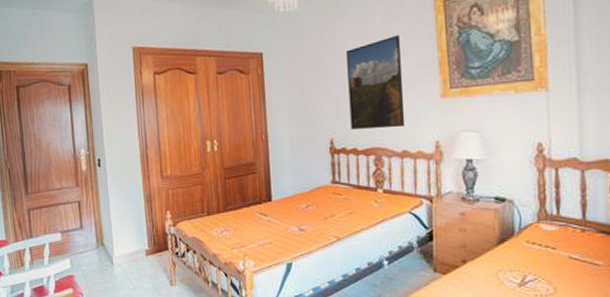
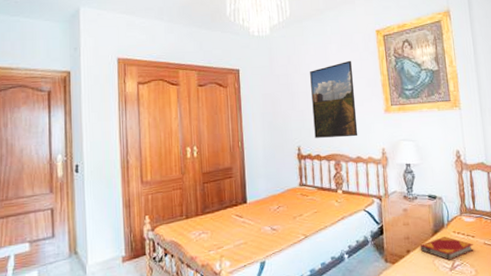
hardback book: none [479,247,553,275] -> present [420,236,474,261]

